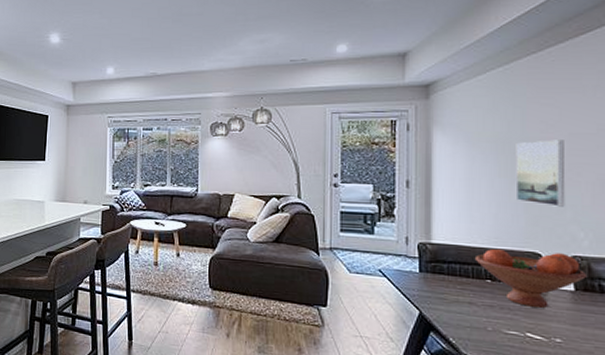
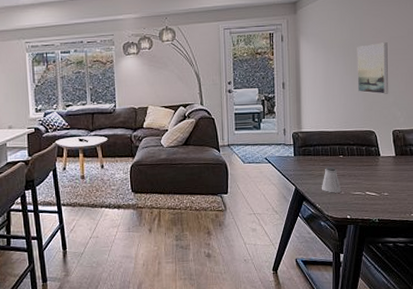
saltshaker: none [458,291,488,328] -> present [322,166,342,193]
fruit bowl: present [474,248,588,308] -> none [331,129,403,172]

